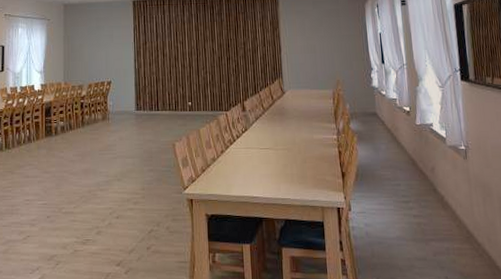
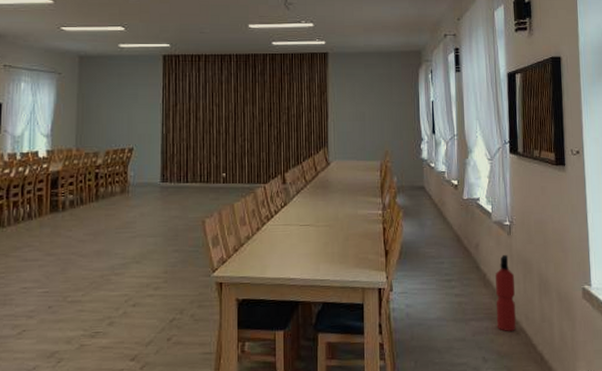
fire extinguisher: none [453,178,479,253] -> present [495,255,516,331]

